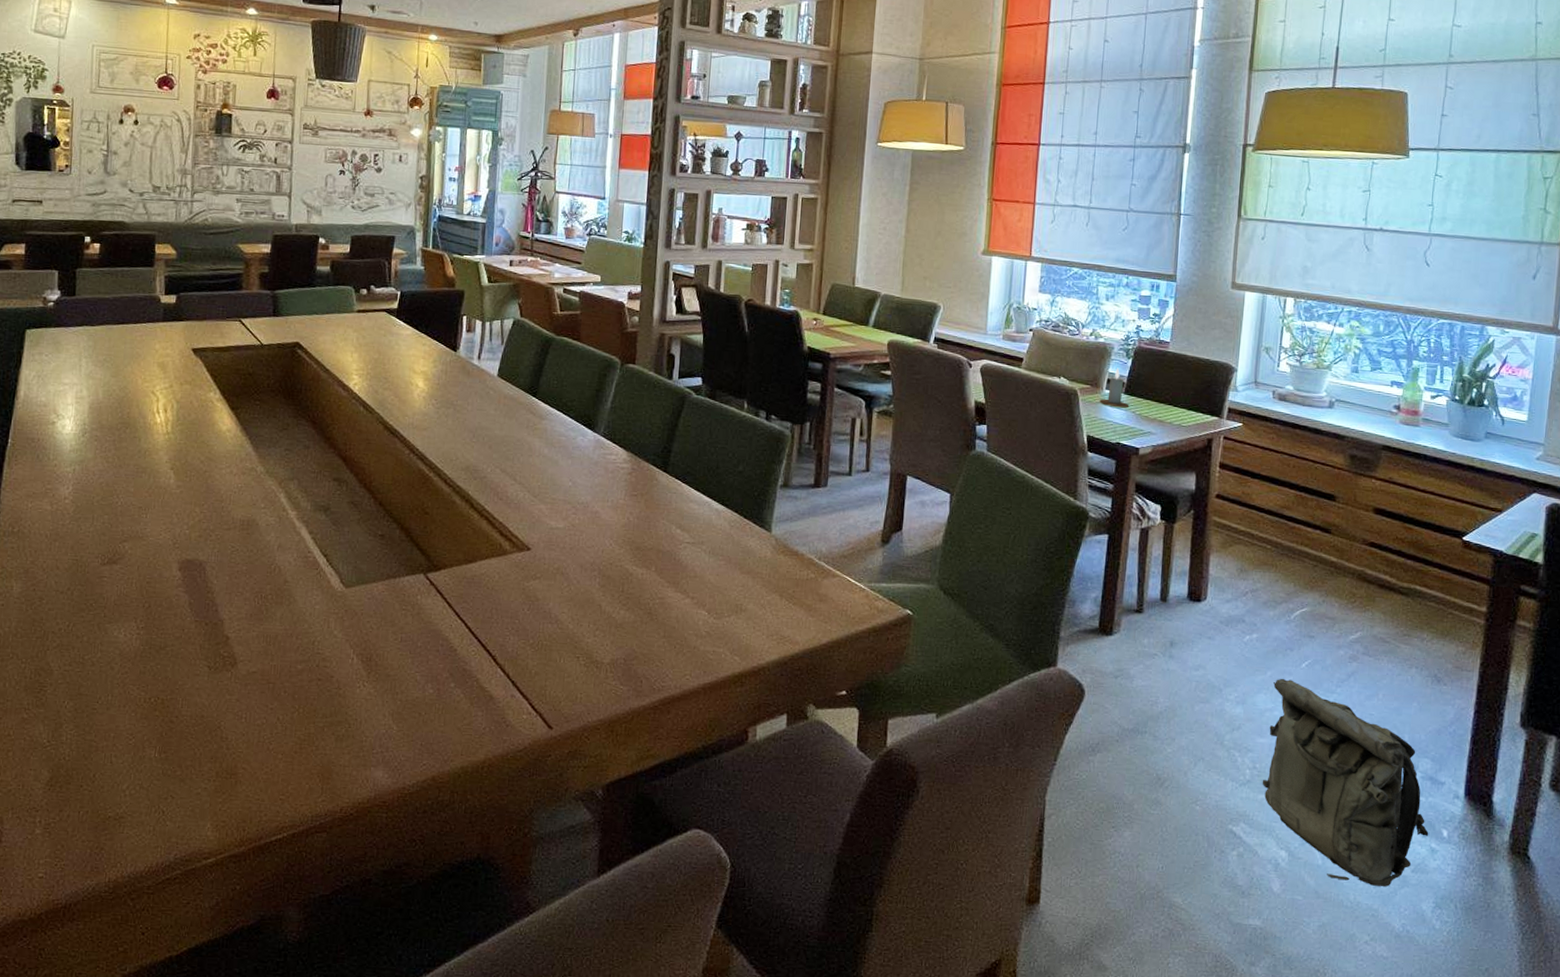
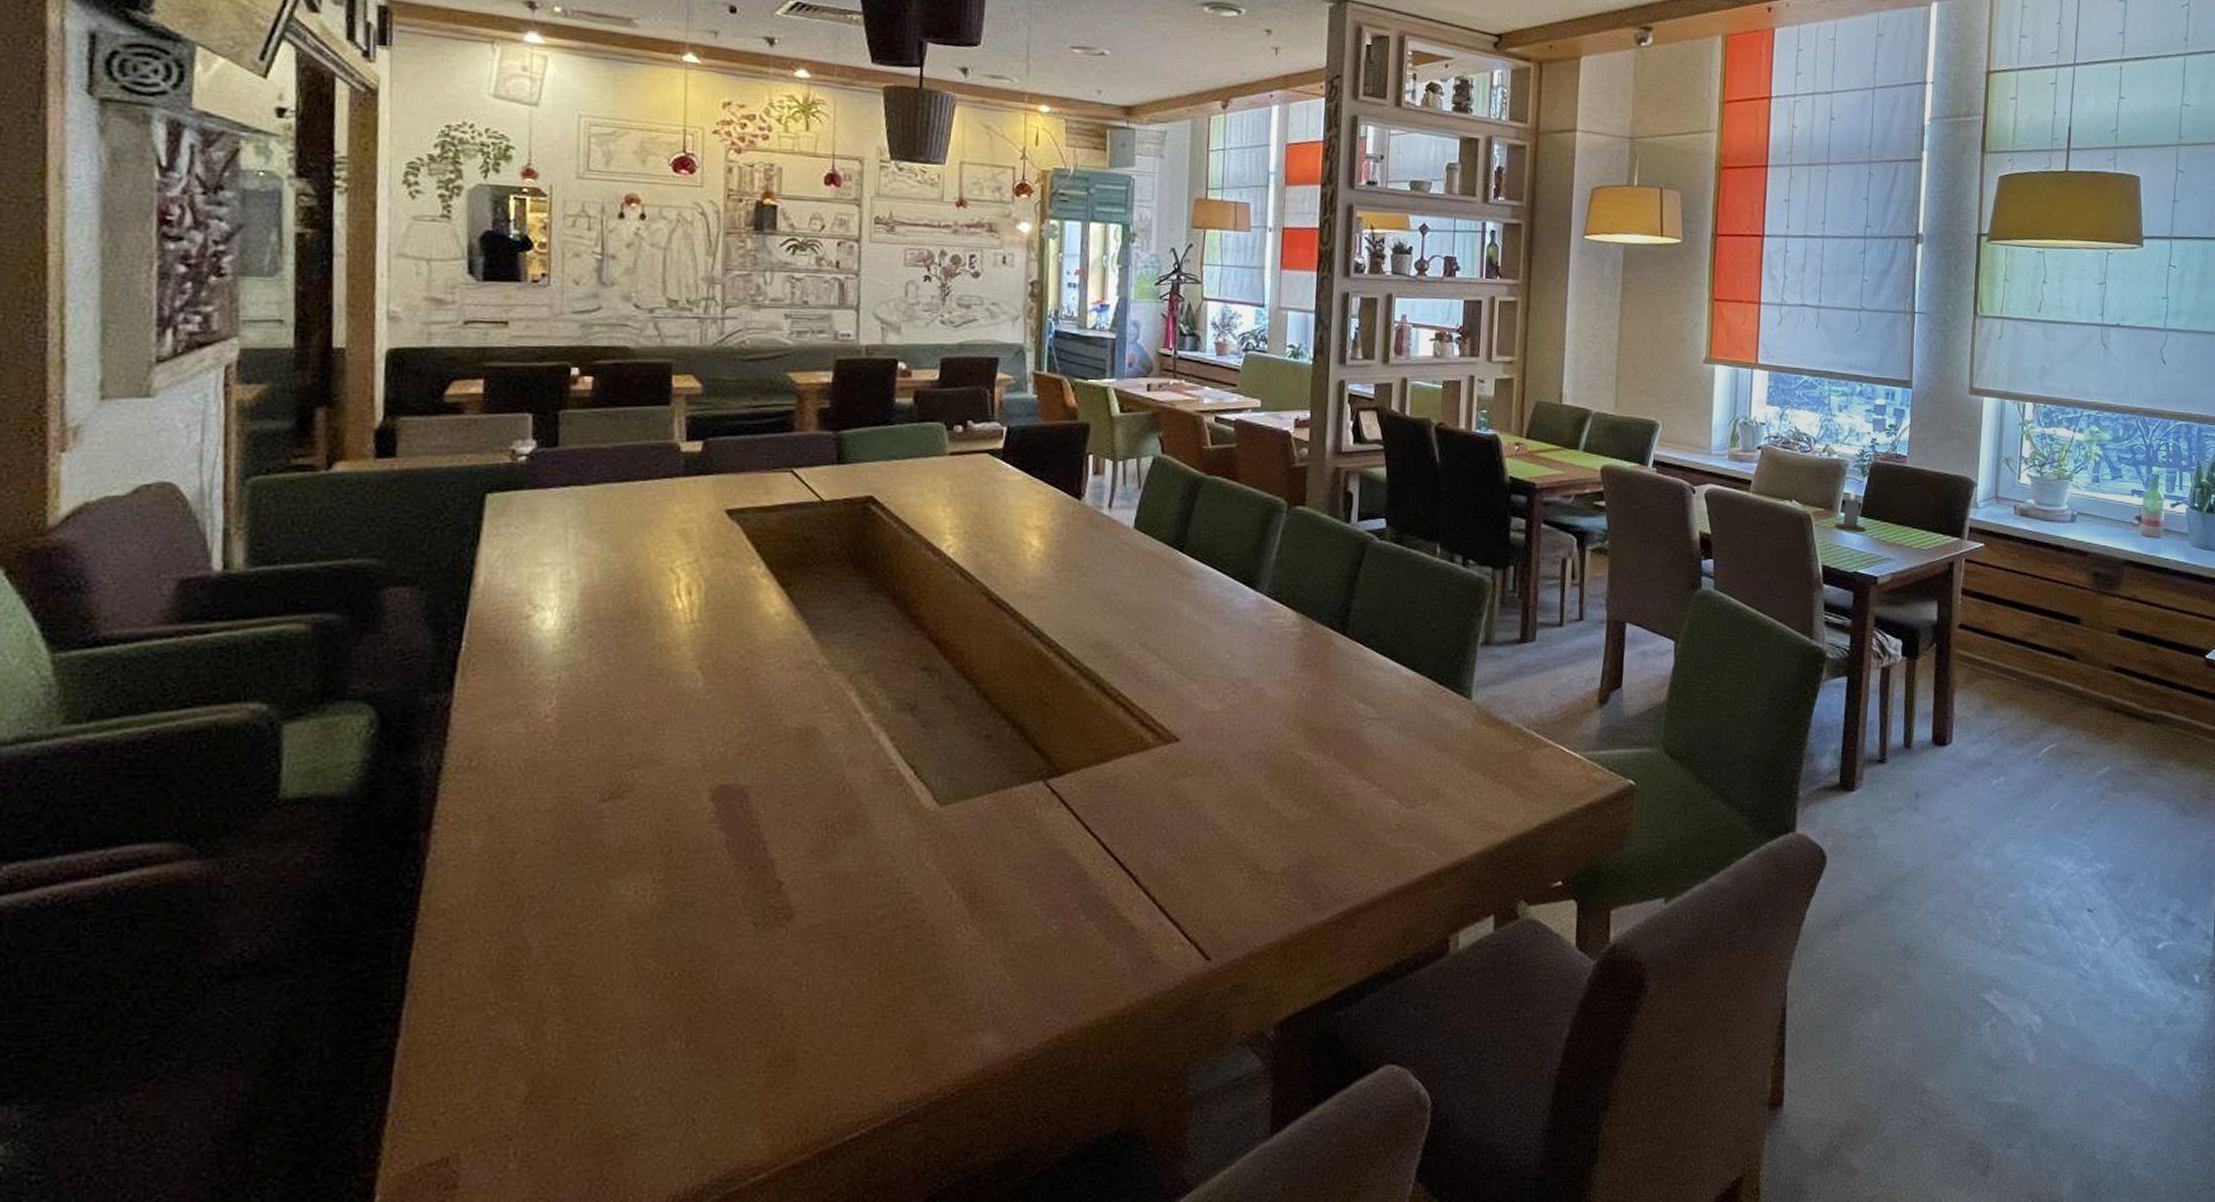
backpack: present [1262,678,1429,887] -> none [2013,824,2181,1044]

